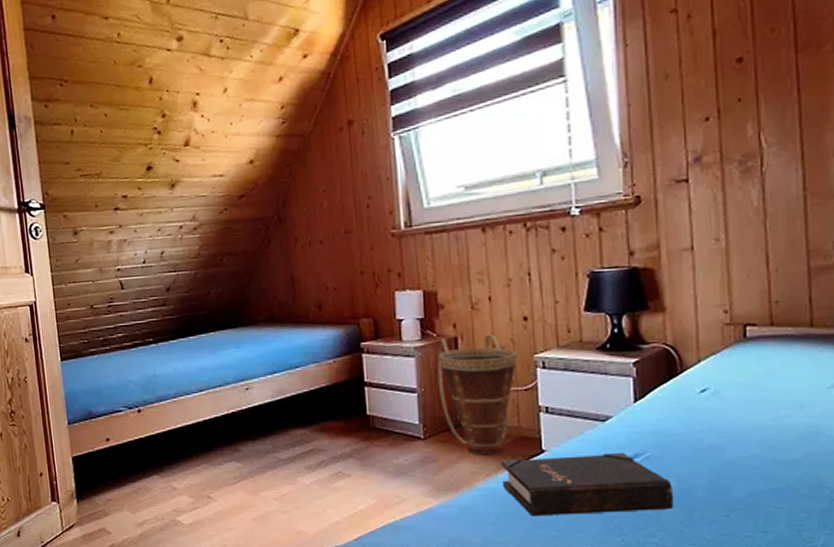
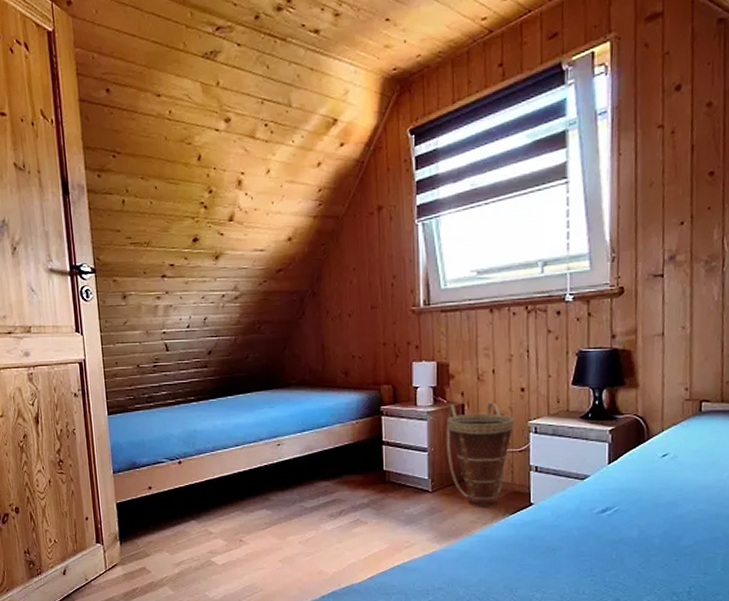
hardback book: present [501,452,674,517] -> none [496,506,636,560]

